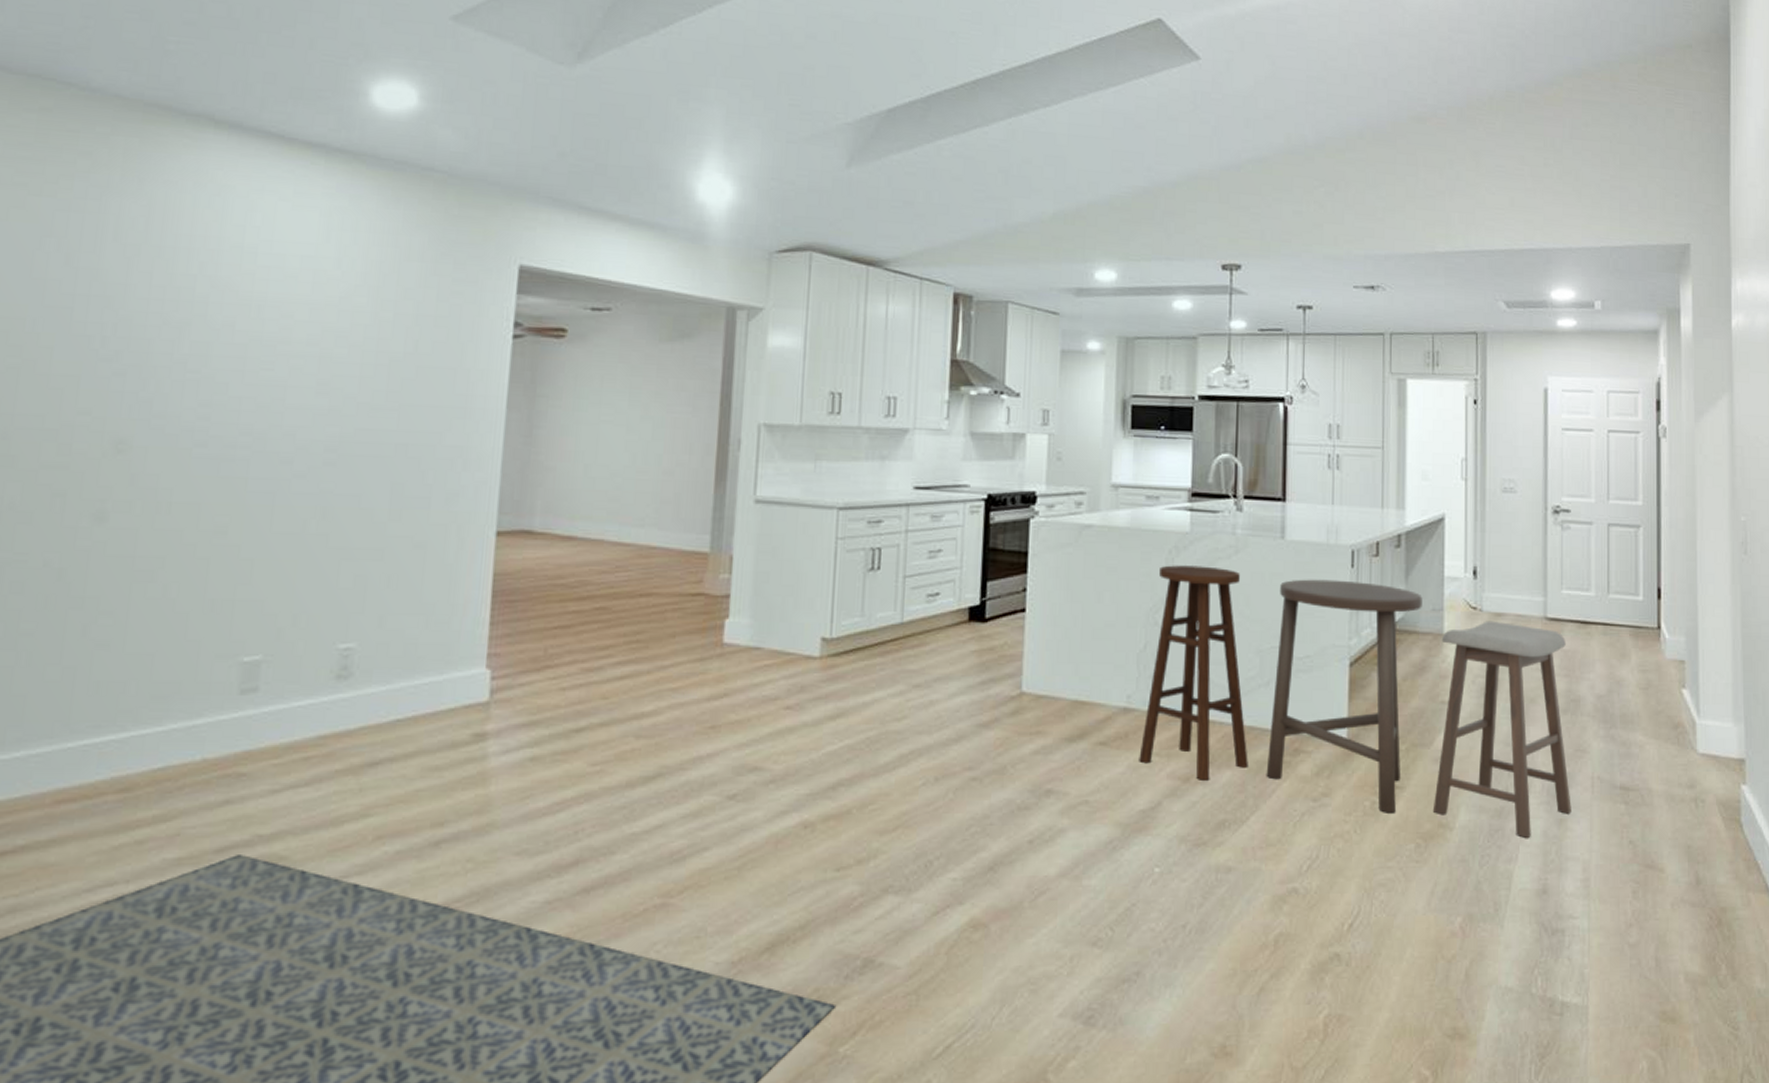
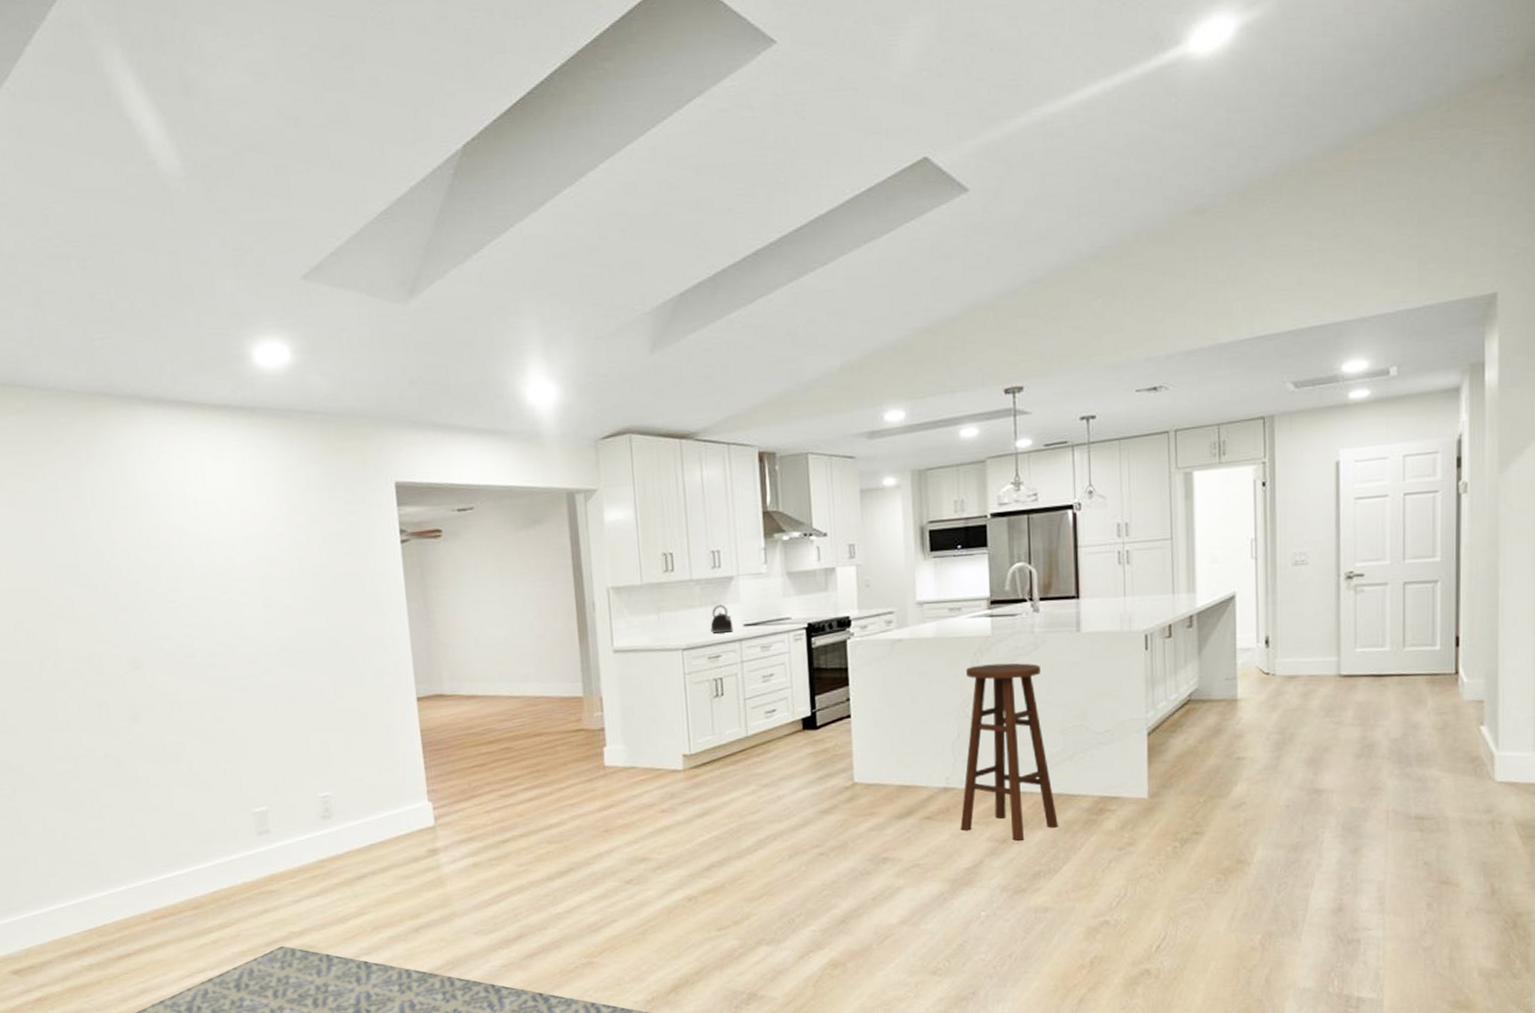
kettle: none [874,460,902,496] -> present [710,604,734,634]
bar stool: present [1266,579,1422,813] -> none [1074,661,1216,855]
bar stool: present [1432,620,1571,838] -> none [1231,683,1366,867]

